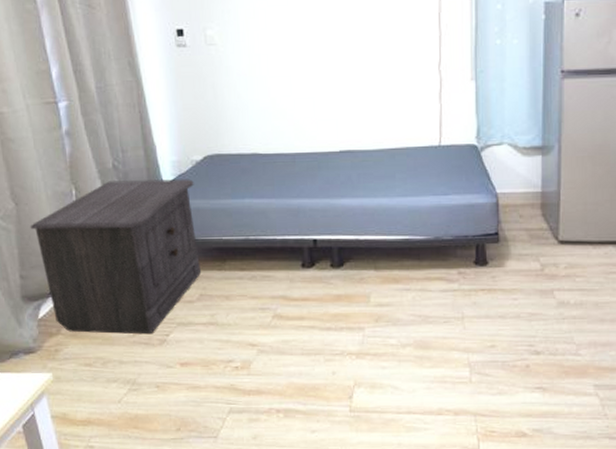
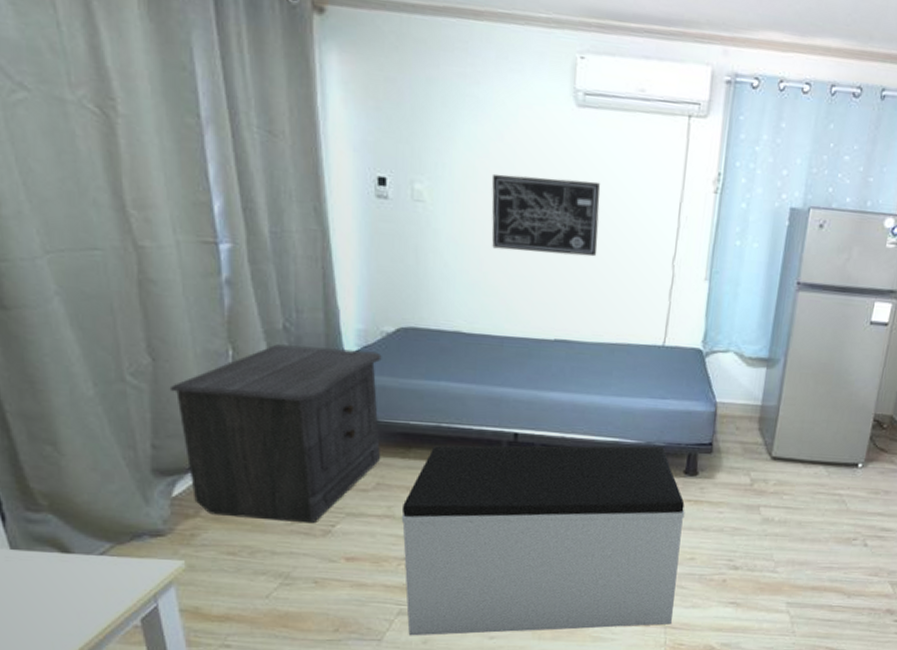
bench: none [223,240,480,433] -> present [401,445,685,636]
wall art: none [271,5,369,77] -> present [491,174,600,257]

